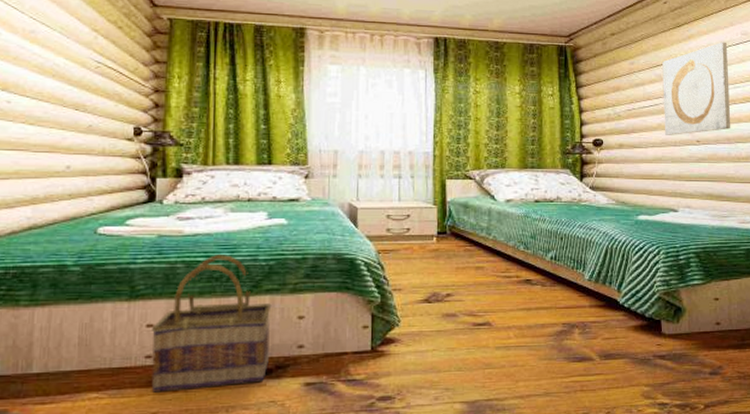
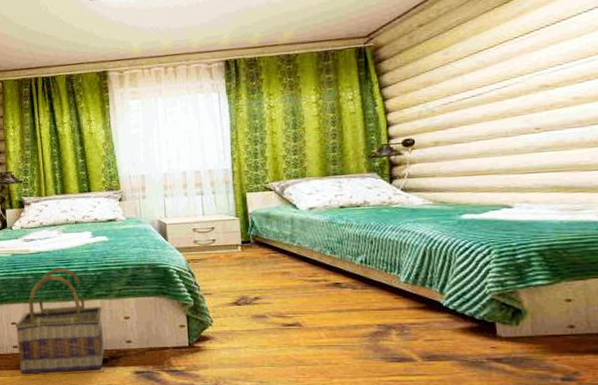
wall art: present [662,41,731,135] -> none [486,9,584,126]

